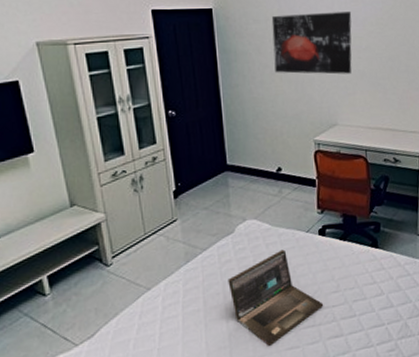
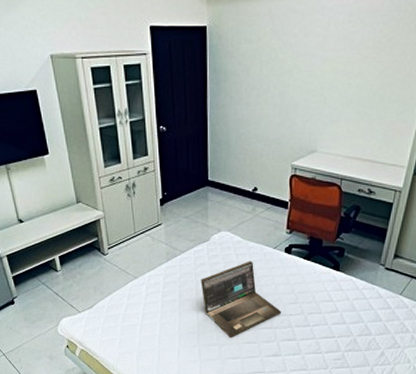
wall art: present [271,12,352,75] -> none [261,33,348,101]

